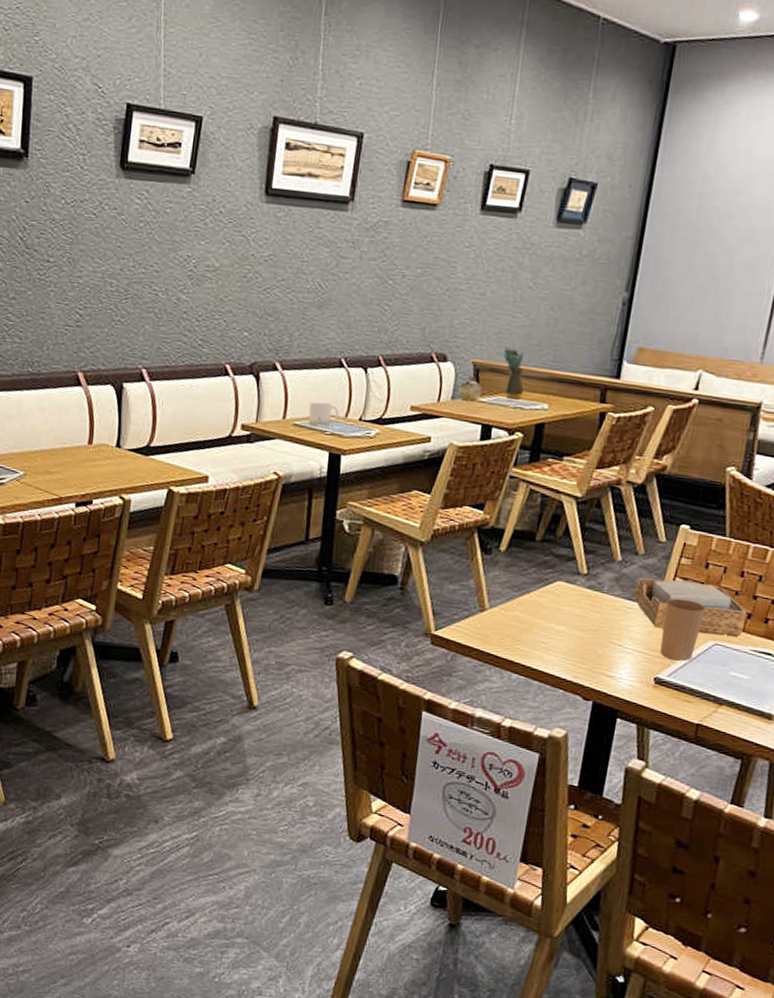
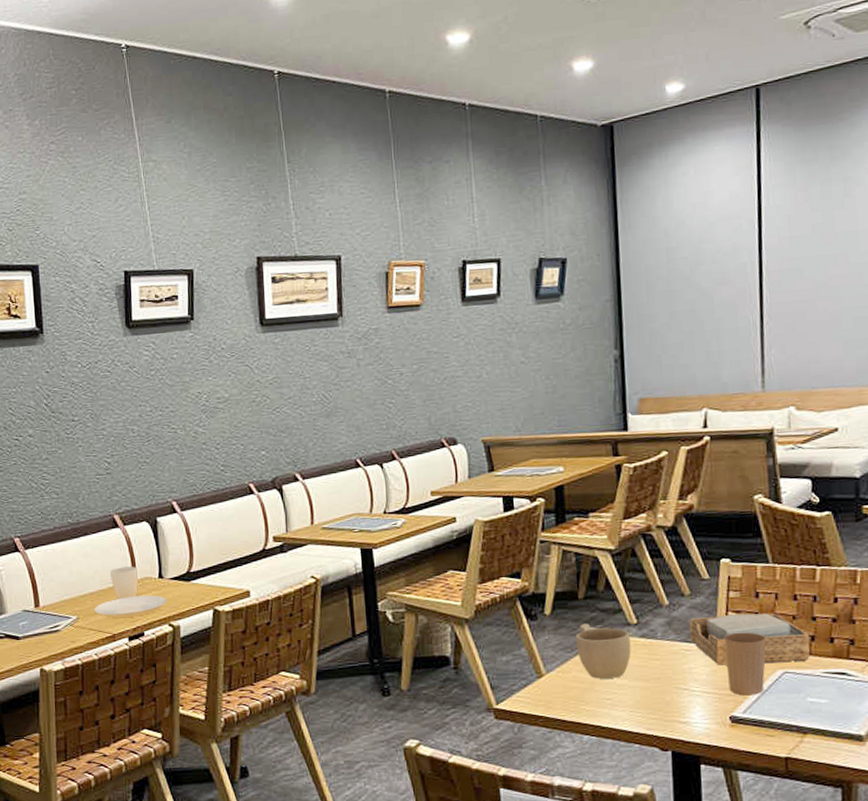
plate: none [43,460,122,483] -> present [94,595,167,619]
cup: none [65,428,95,463] -> present [109,566,138,600]
mug: present [308,402,339,428] -> none [333,503,364,527]
teapot: present [458,375,483,402] -> none [474,452,497,478]
vase: present [503,347,524,403] -> none [510,420,537,471]
cup: none [523,565,578,624] -> present [575,623,631,679]

